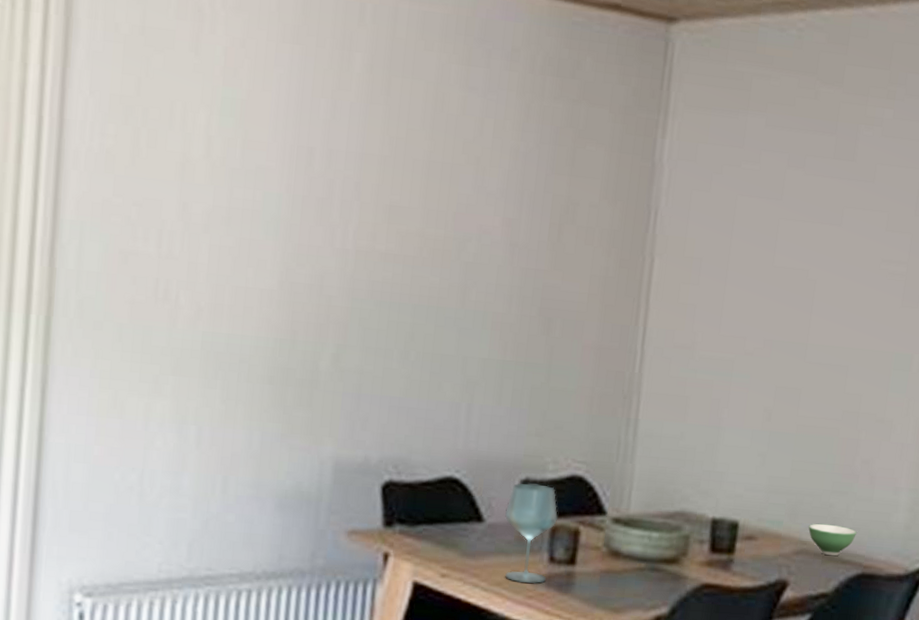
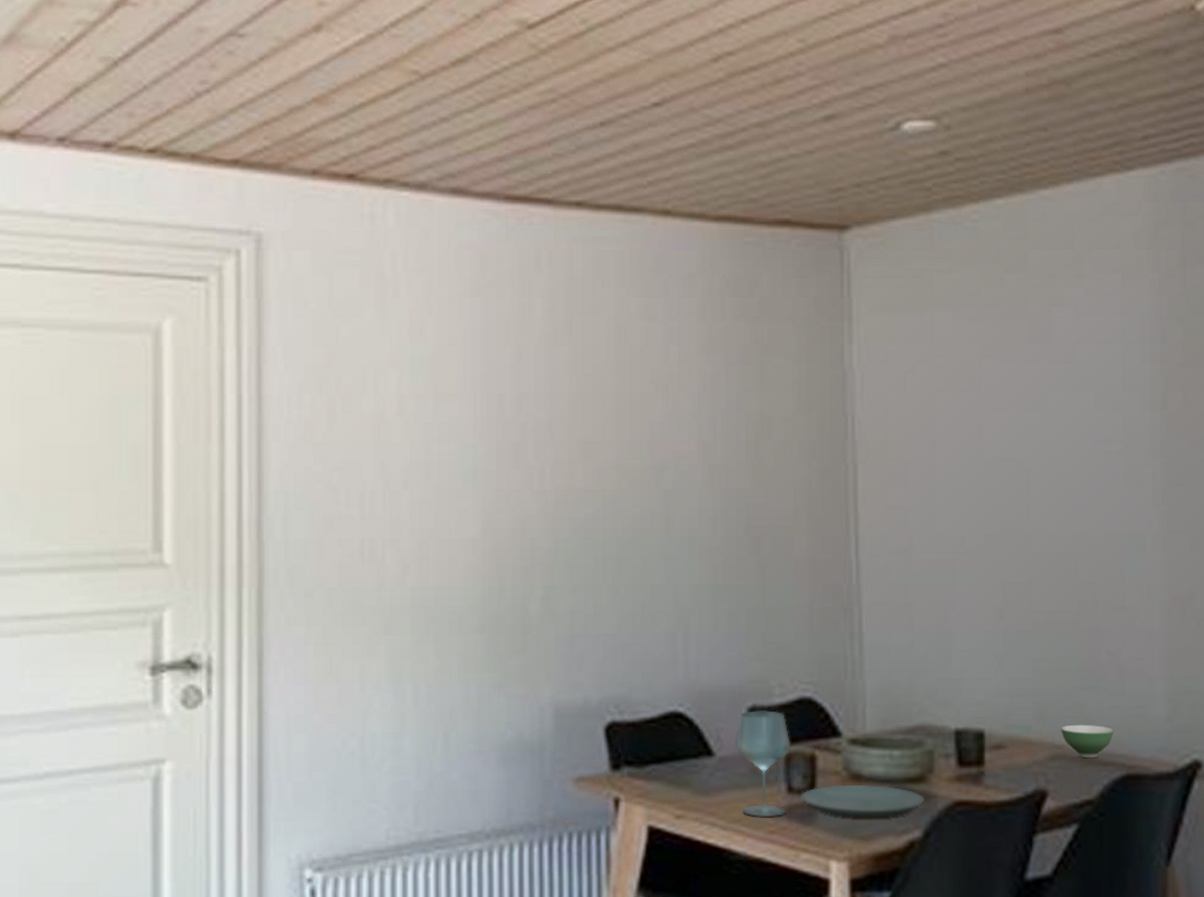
plate: none [561,559,675,593] -> present [800,784,924,818]

